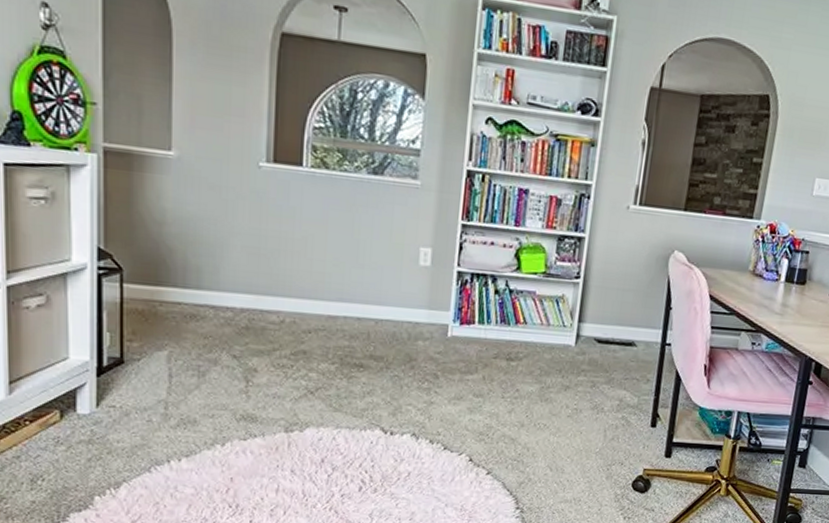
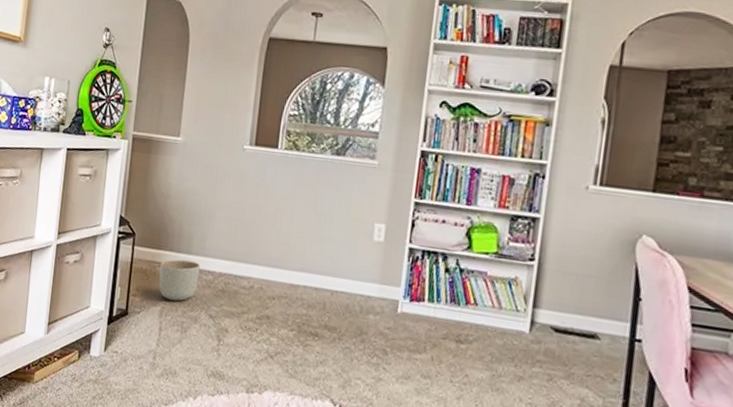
planter: none [162,296,215,344] -> present [159,259,200,302]

